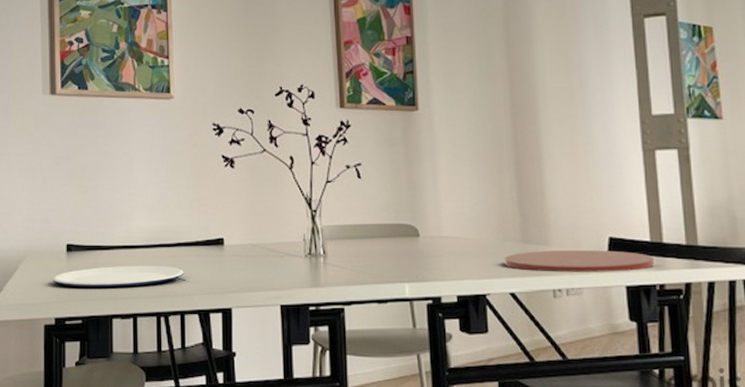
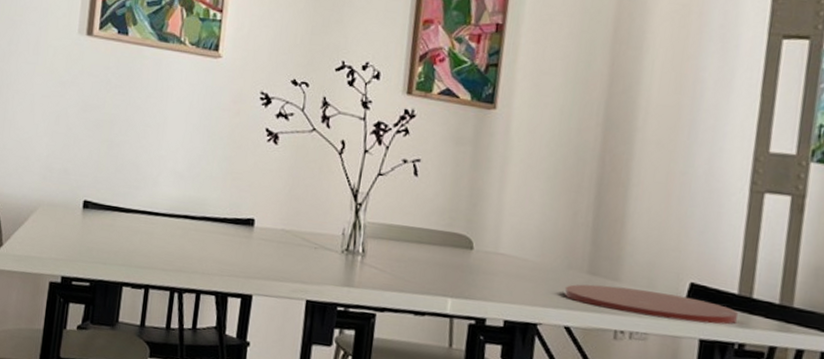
plate: present [53,266,184,289] -> none [64,229,206,258]

